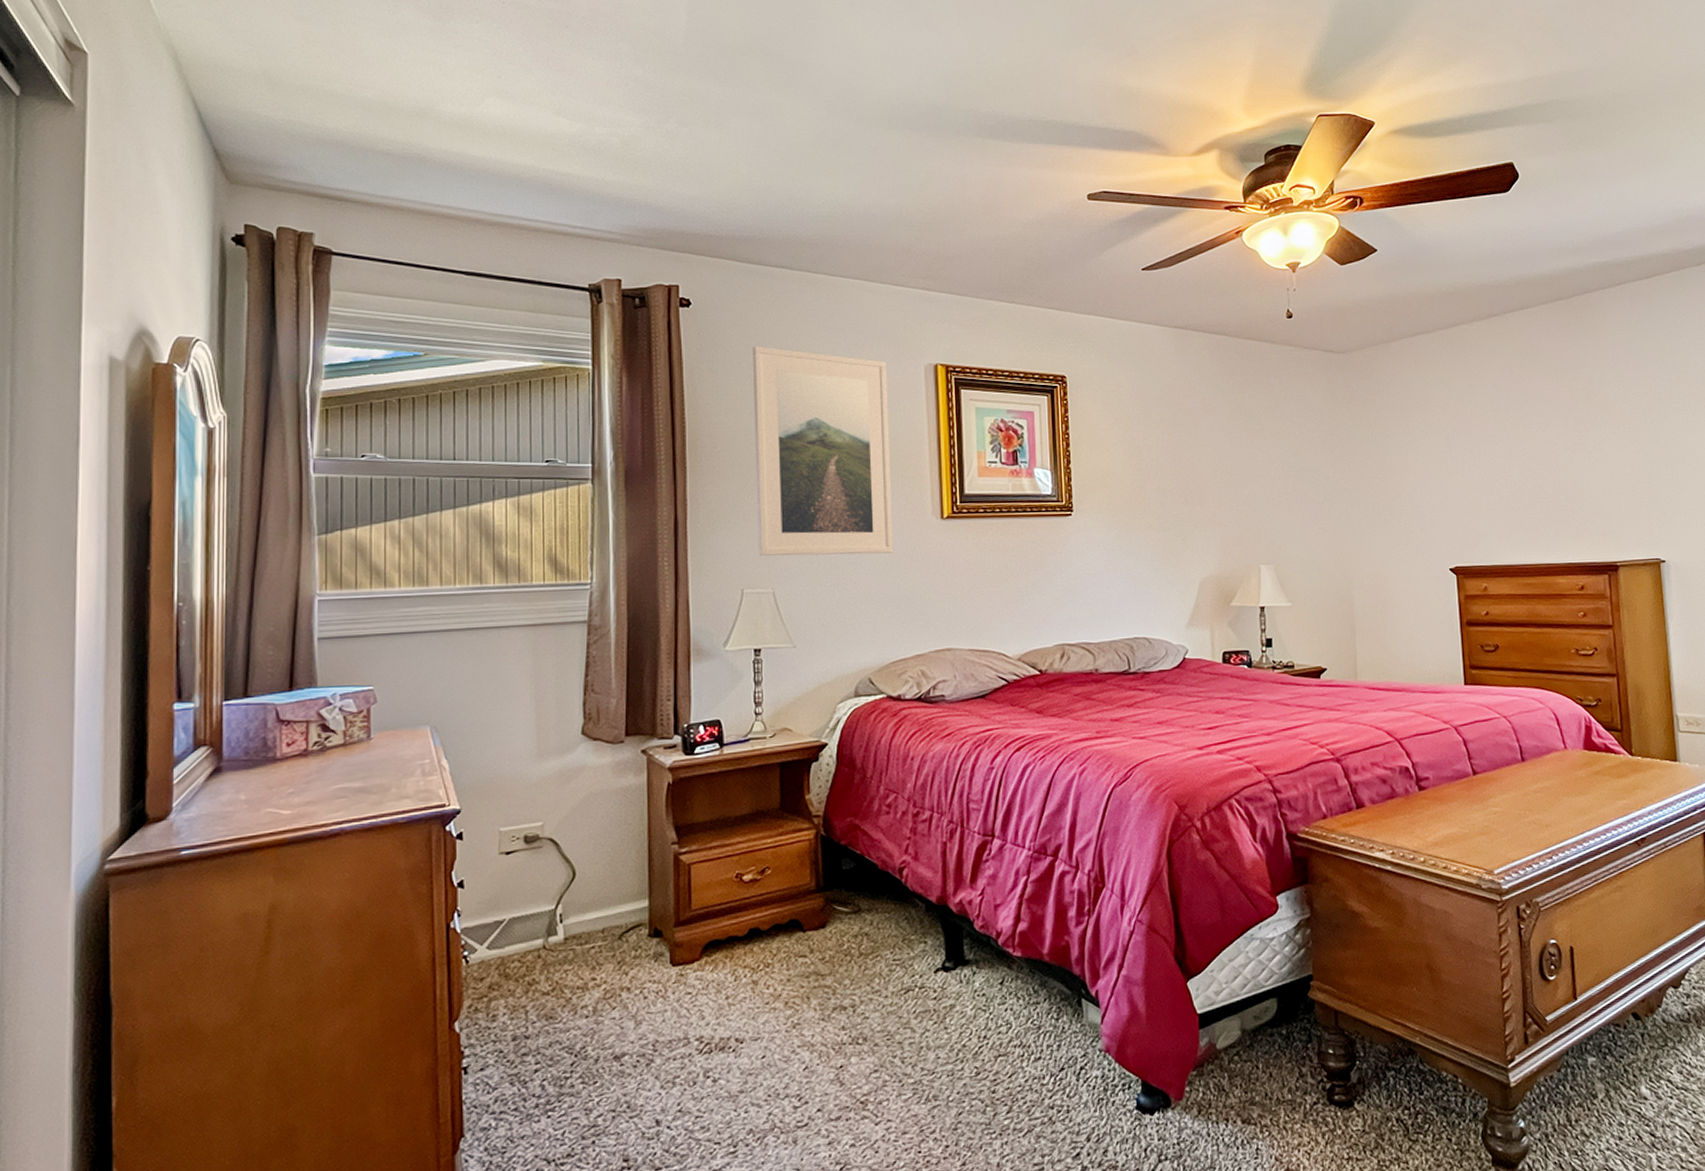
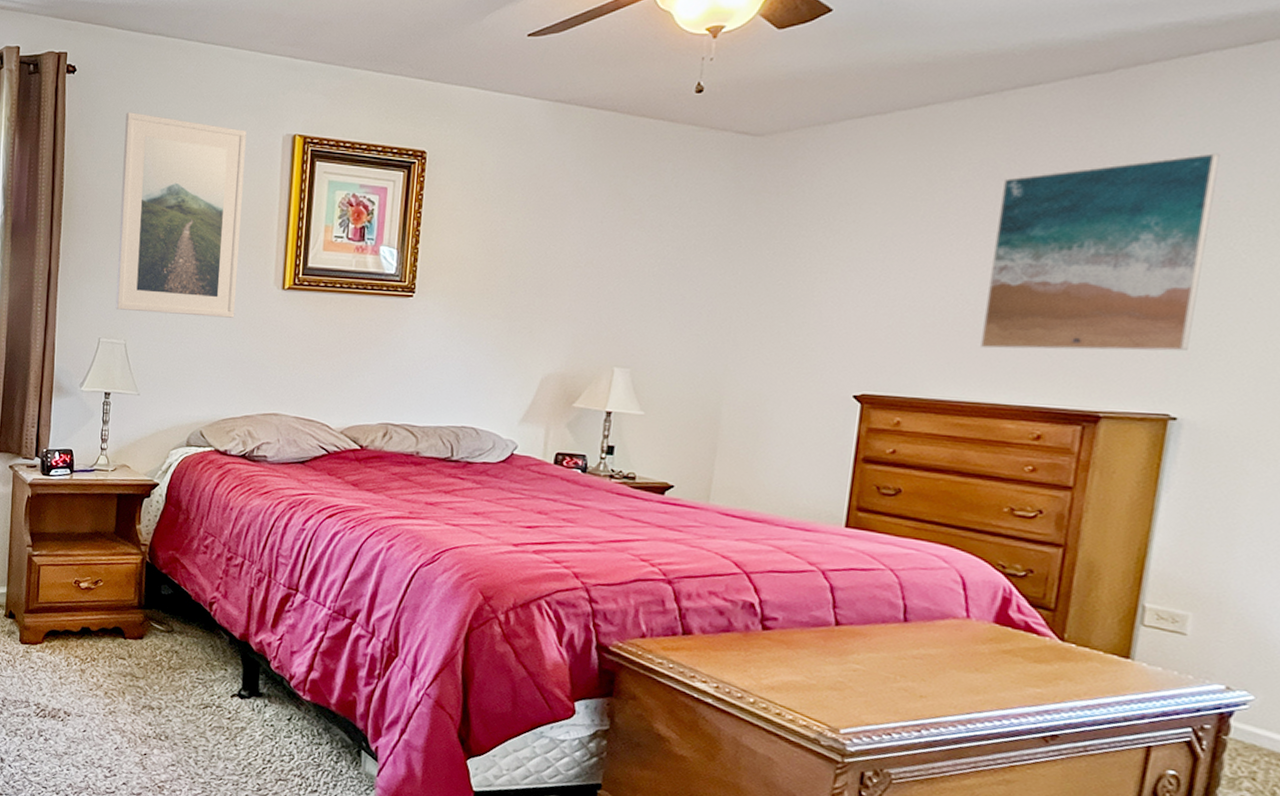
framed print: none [1519,357,1660,519] -> present [981,153,1220,351]

